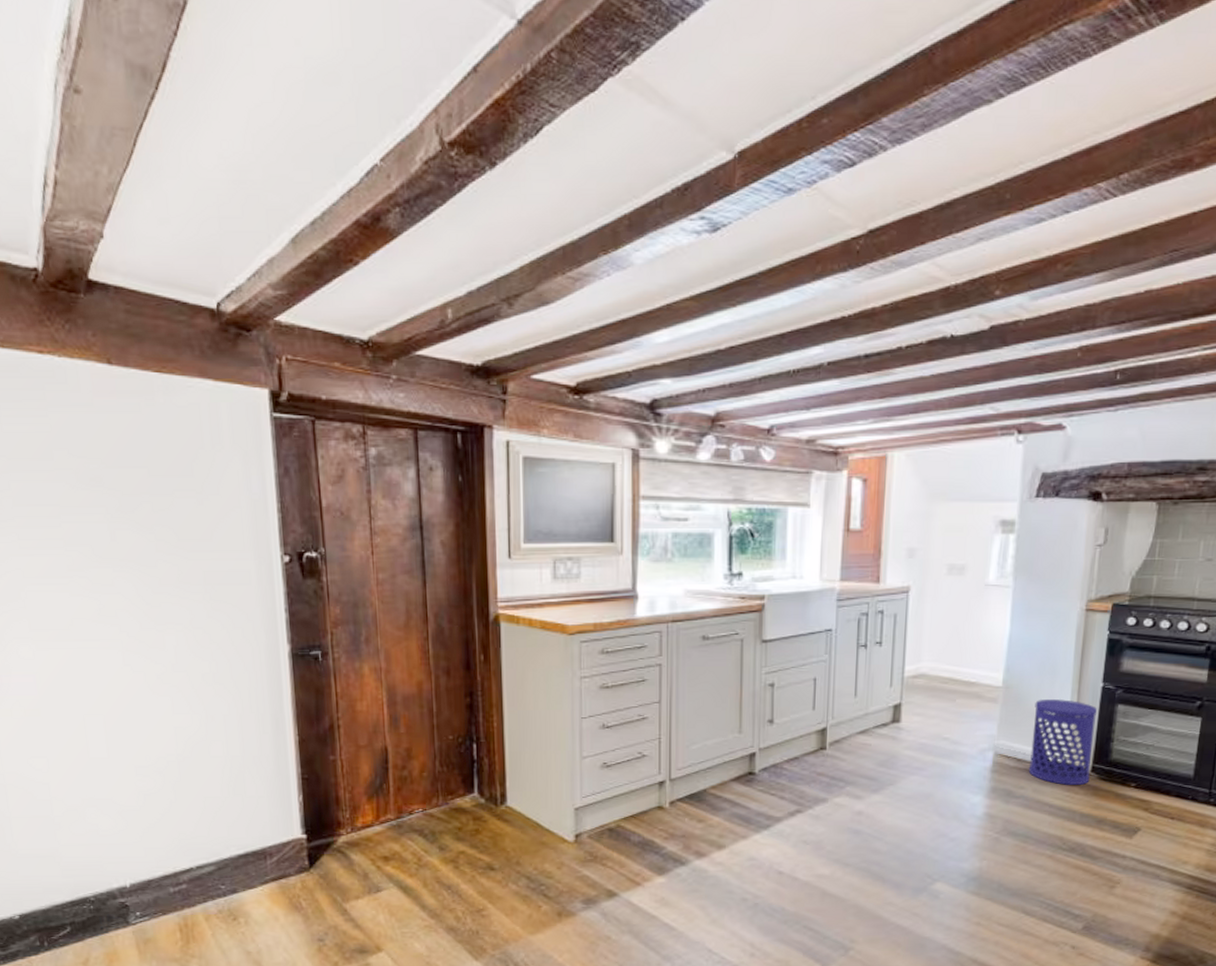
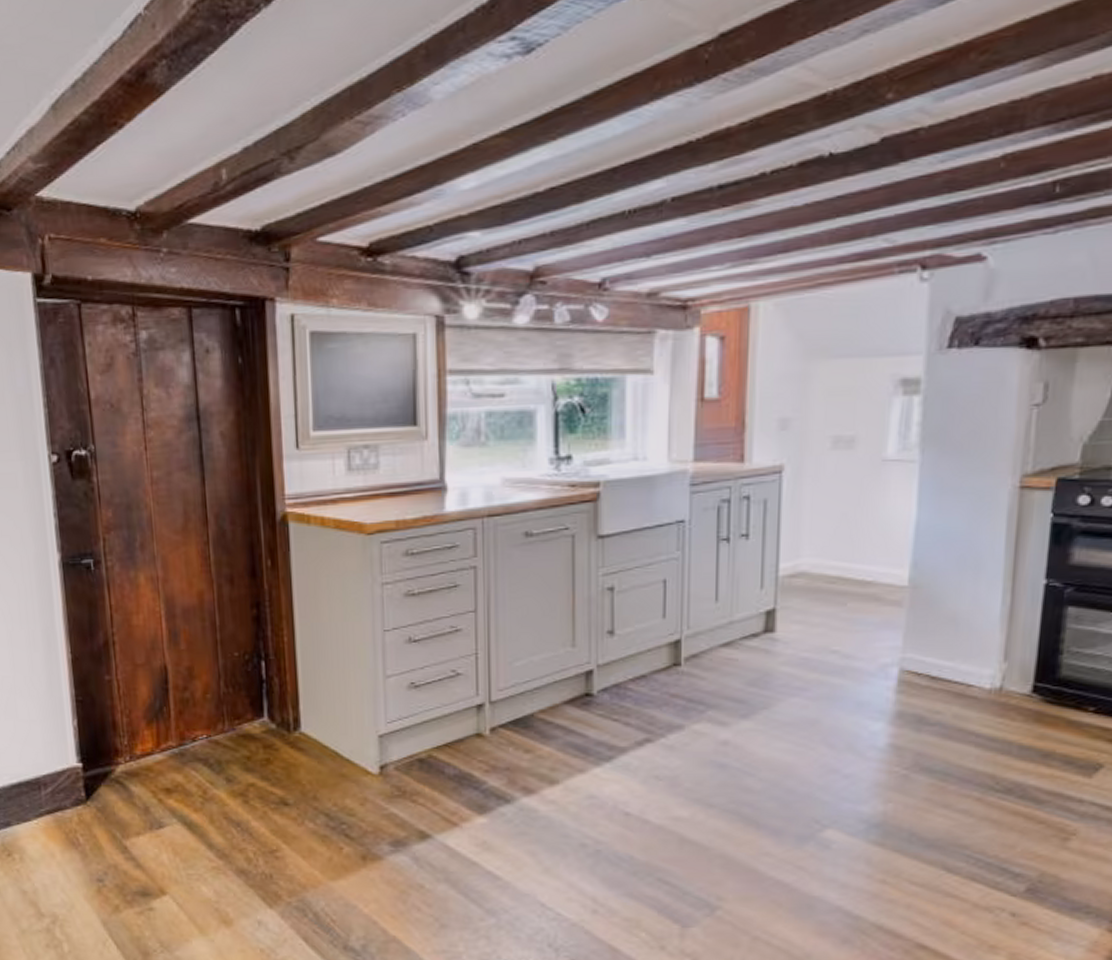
waste bin: present [1028,699,1098,785] -> none [946,601,1040,709]

